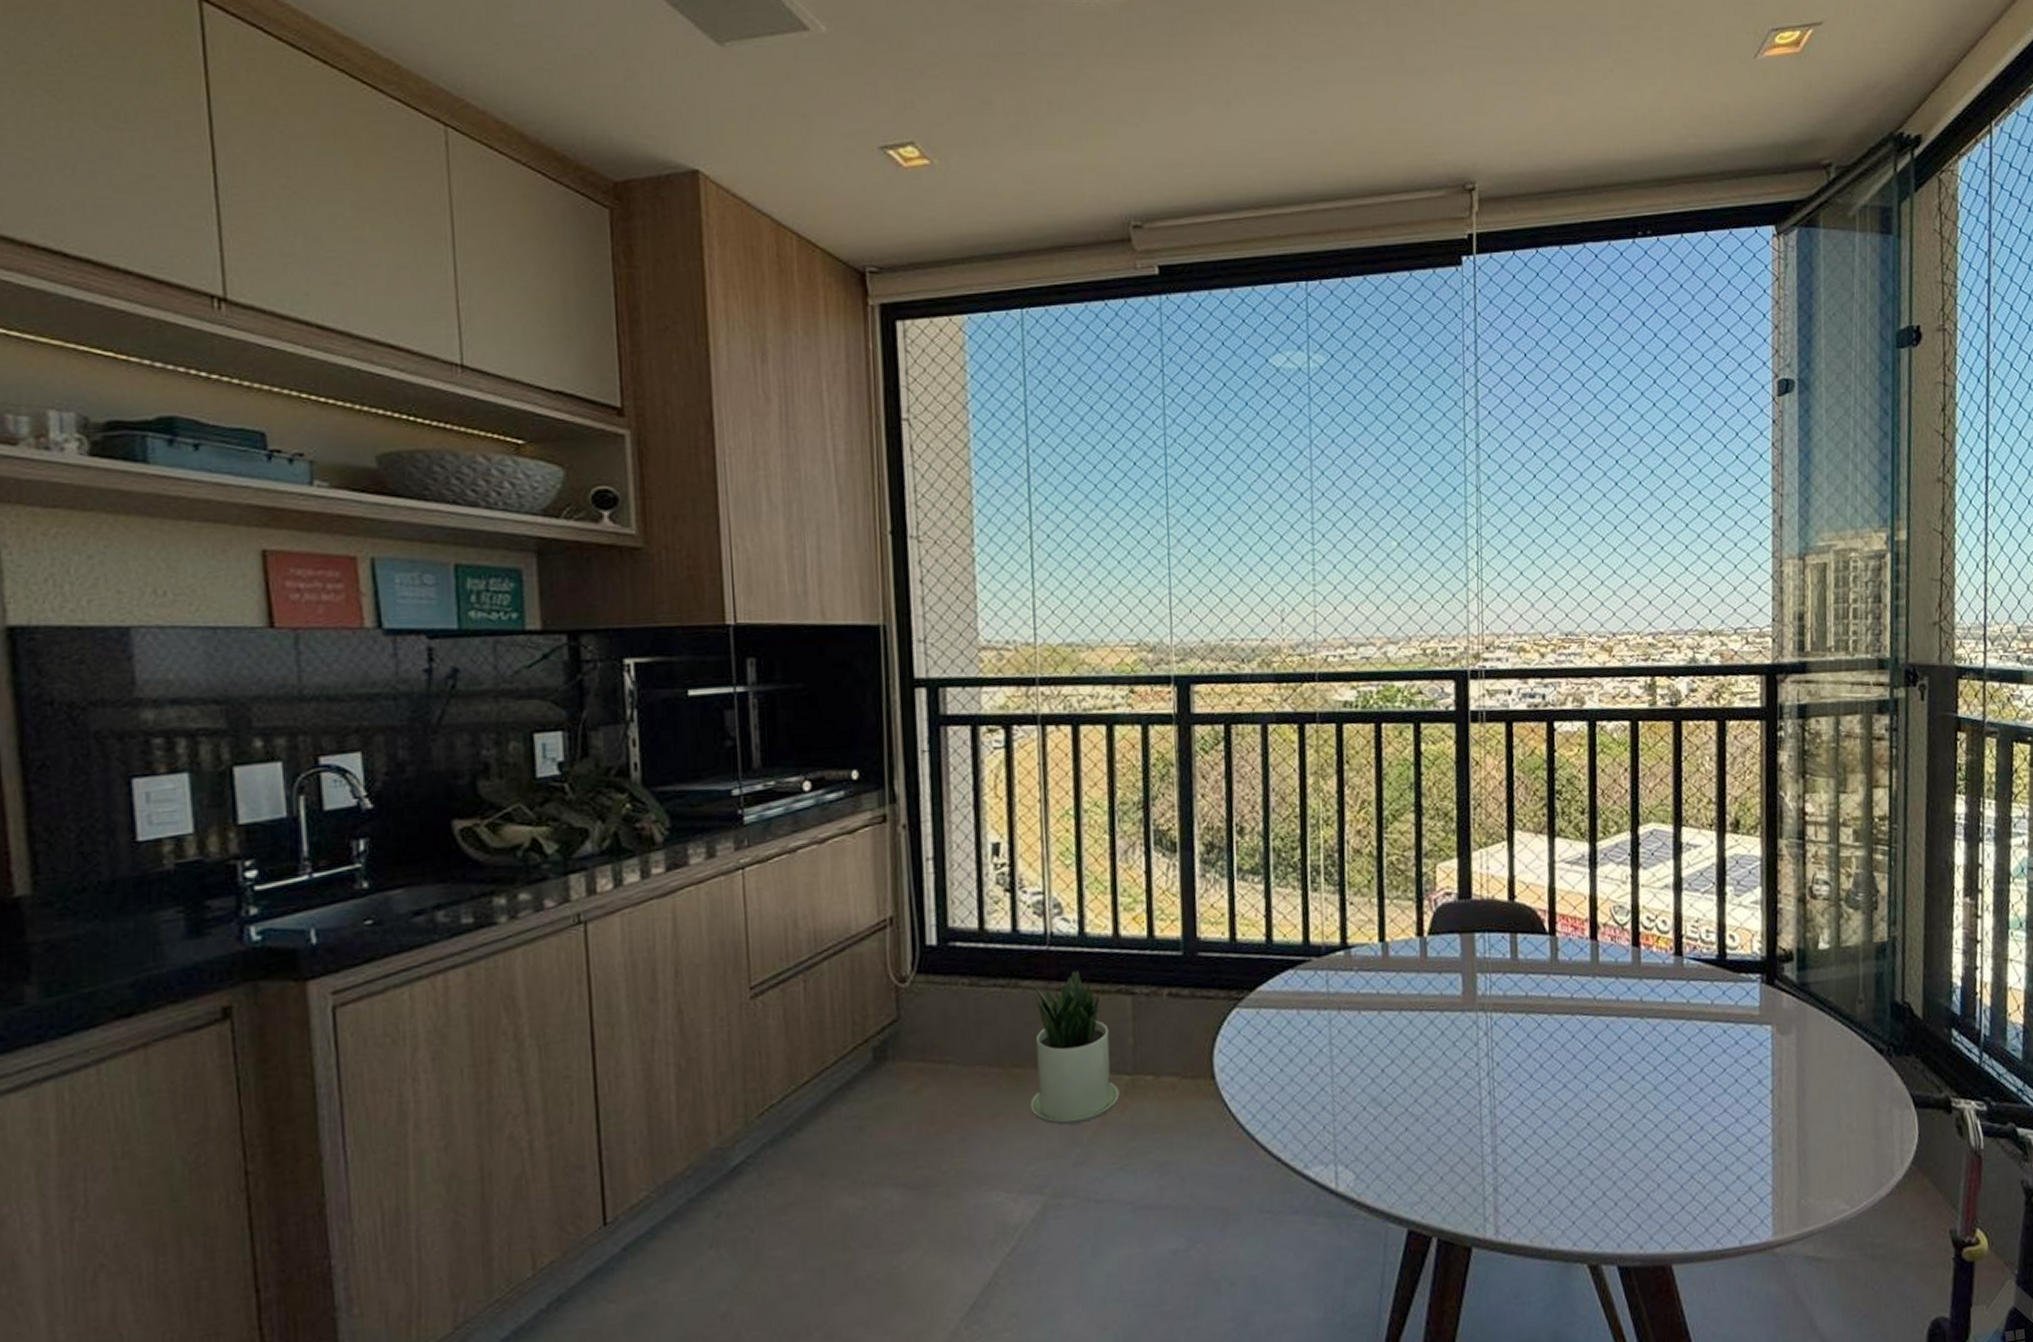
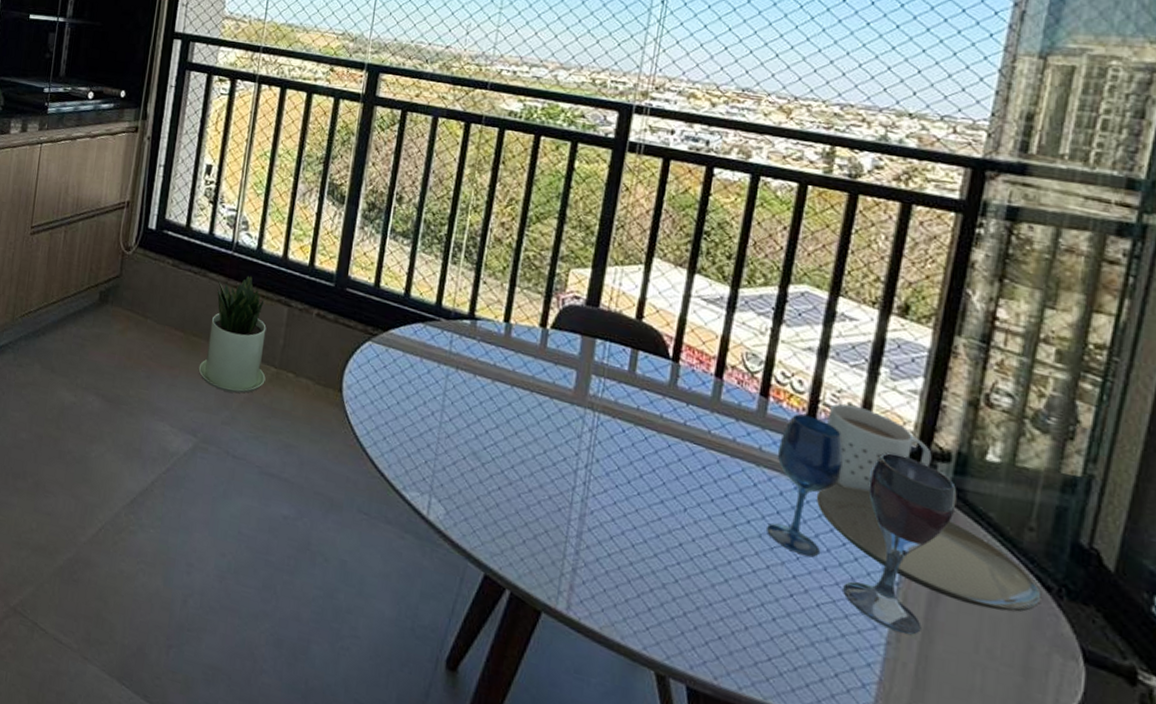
wineglass: none [1656,953,1712,1094] -> present [767,414,844,557]
mug: none [1691,931,1779,1014] -> present [827,403,932,491]
plate: none [1695,1009,1878,1089] -> present [816,485,1042,612]
cup: none [1730,966,1804,1138] -> present [843,452,957,635]

